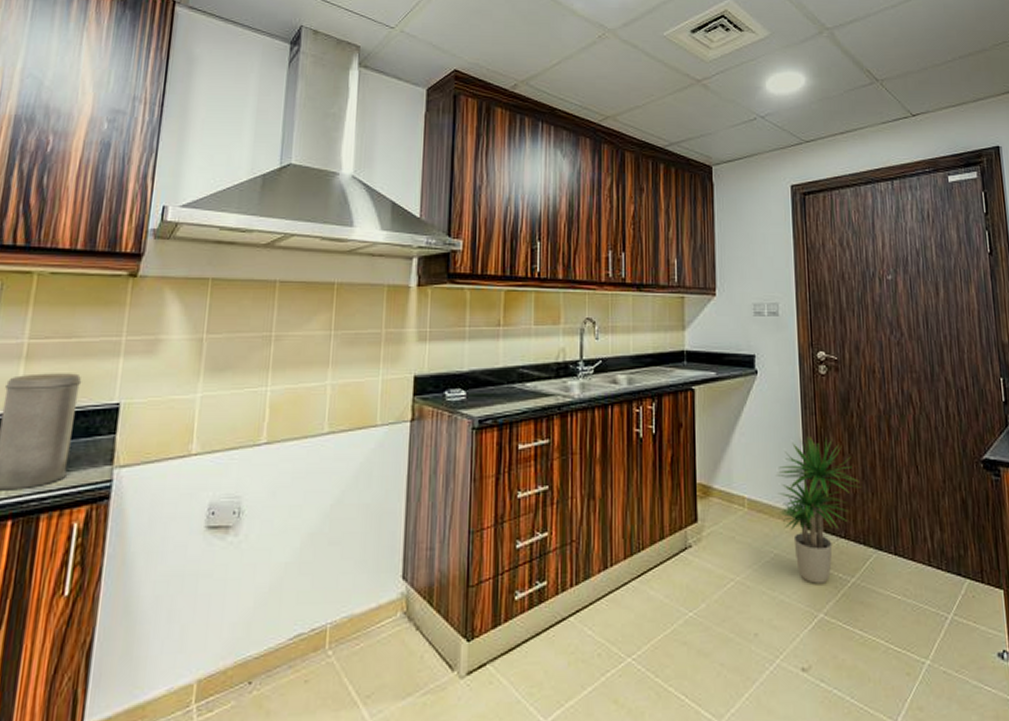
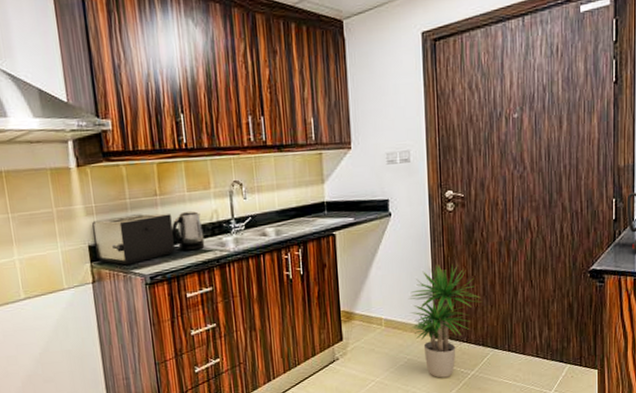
toaster: none [421,345,512,403] -> present [92,213,175,266]
kettle: none [510,346,547,393] -> present [171,210,205,251]

